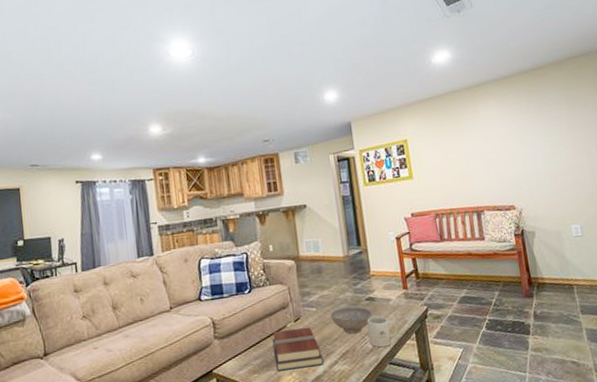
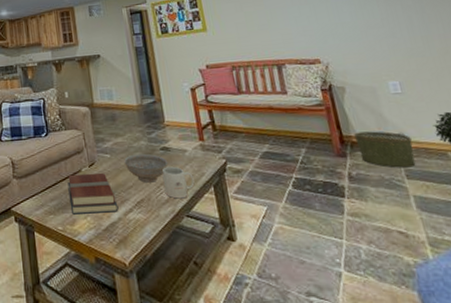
basket: none [540,272,589,305] -> present [354,131,416,168]

